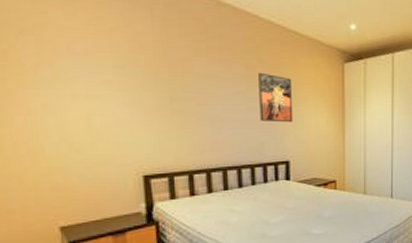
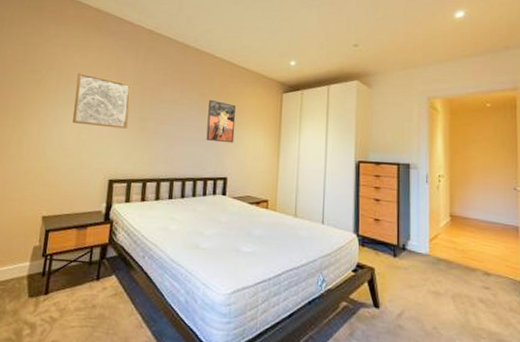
wall art: none [67,38,157,113] -> present [73,72,132,129]

